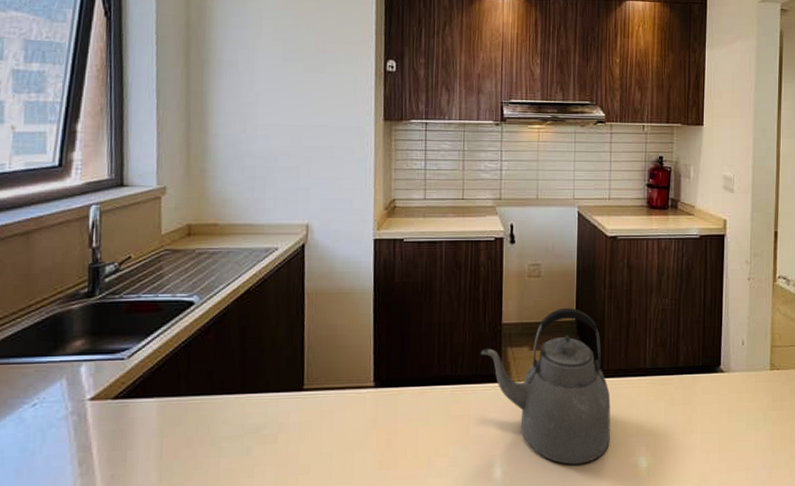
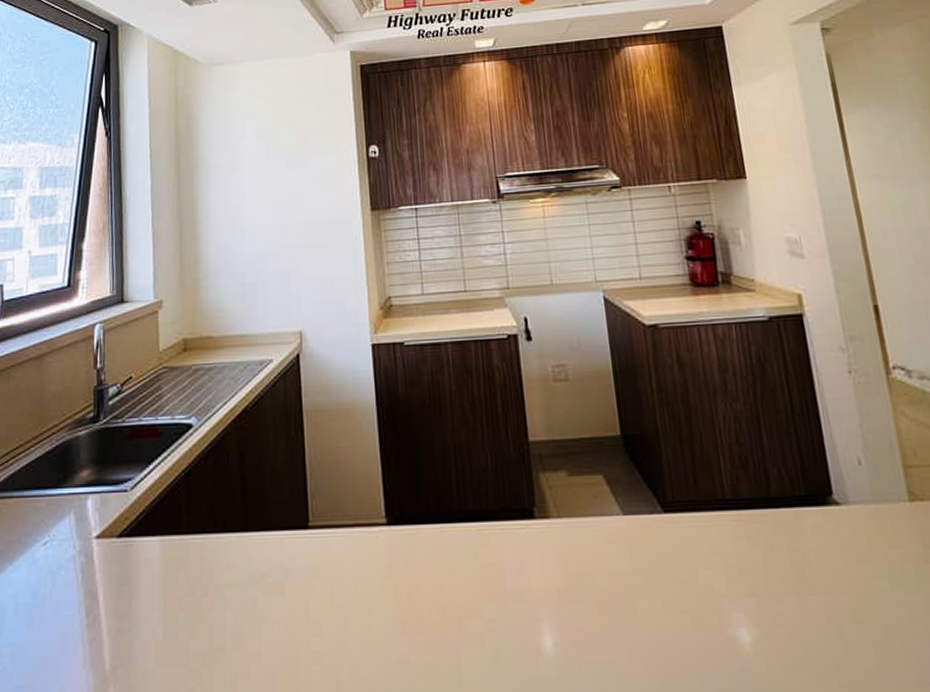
kettle: present [481,307,611,465] -> none [507,418,693,635]

